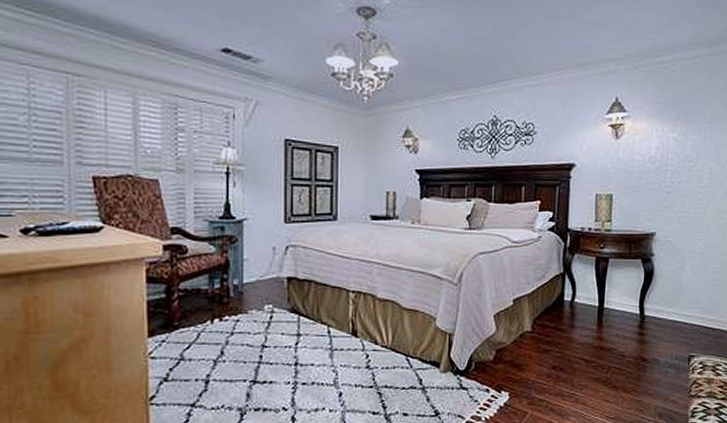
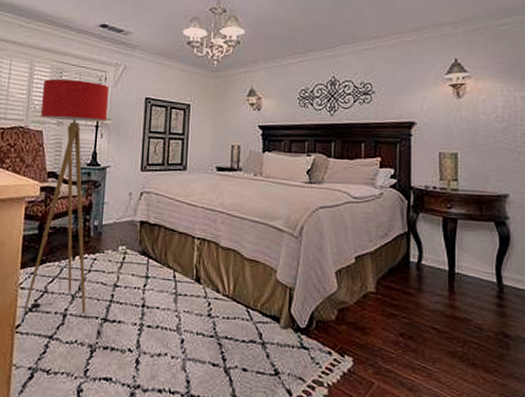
floor lamp: none [152,115,240,384] -> present [23,78,109,313]

